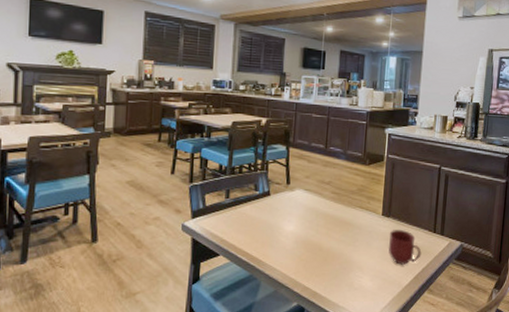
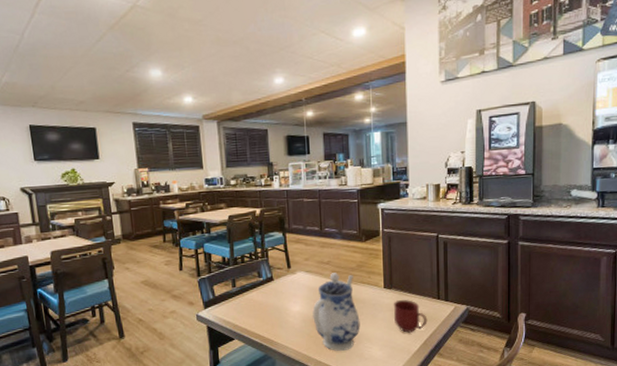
teapot: none [306,194,354,279] -> present [312,272,360,352]

